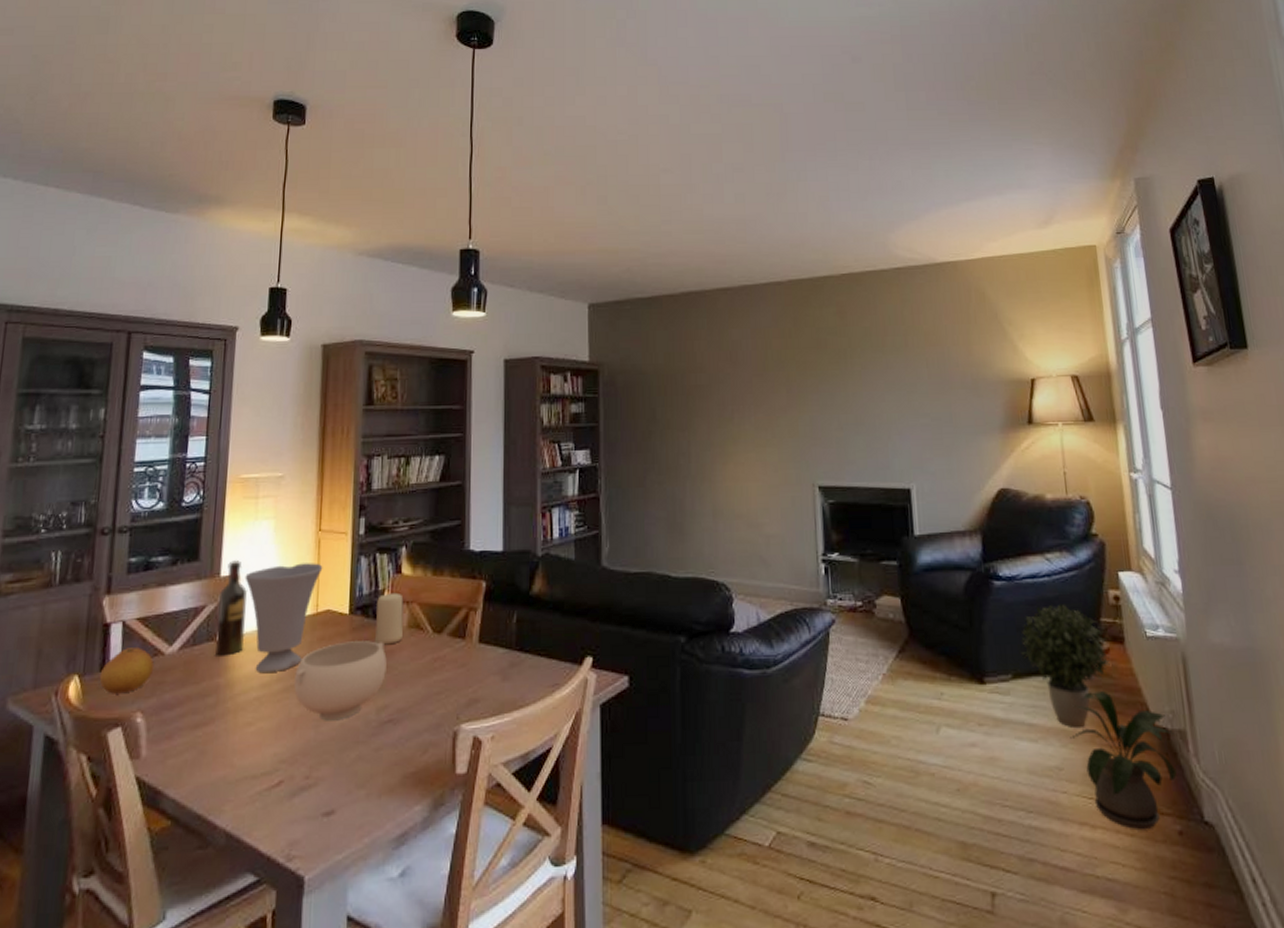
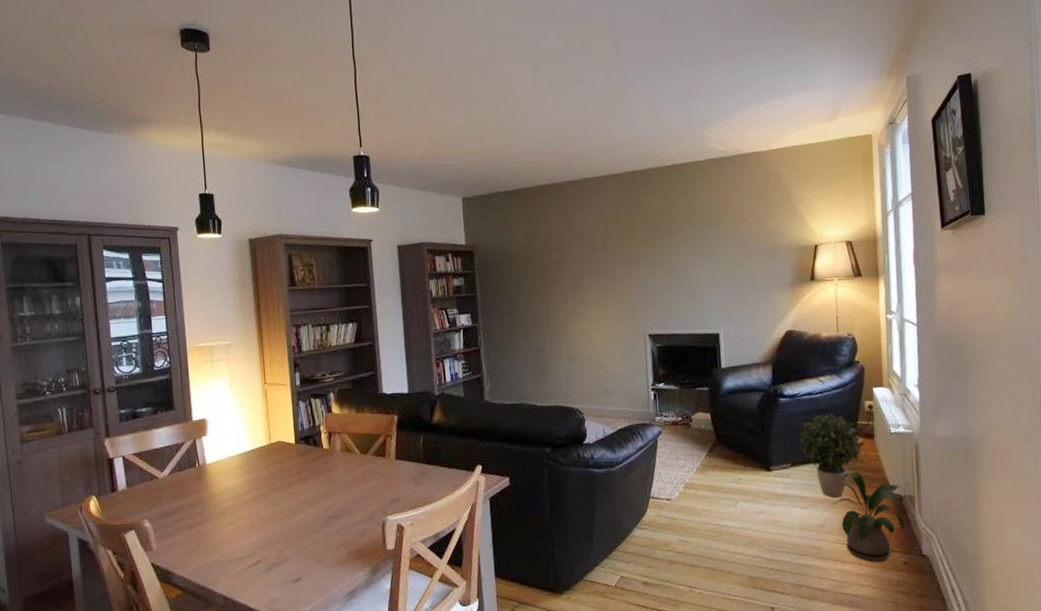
fruit: present [99,648,155,694] -> none [111,474,152,508]
wine bottle: present [215,560,248,656] -> none [193,408,218,478]
vase: present [245,563,323,672] -> none [211,407,271,488]
bowl: present [294,641,387,721] -> none [259,462,328,519]
candle: present [374,592,404,645] -> none [315,426,339,464]

